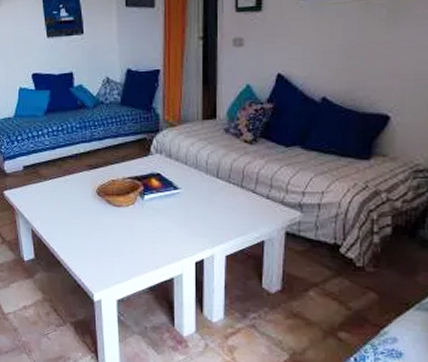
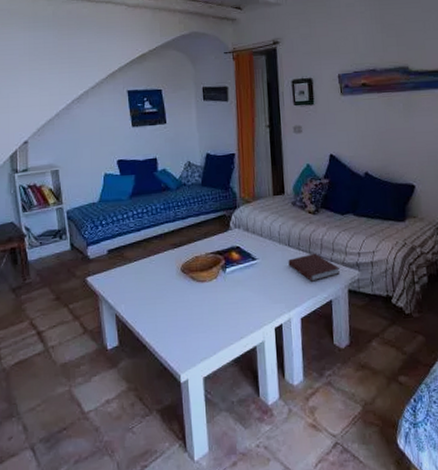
notebook: none [215,187,277,219] -> present [288,253,340,282]

